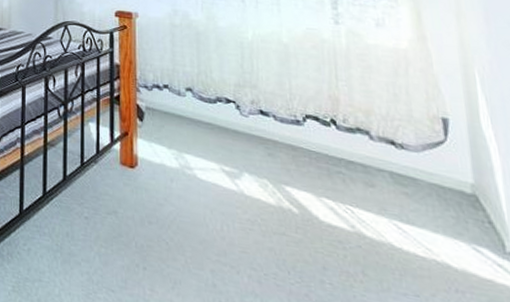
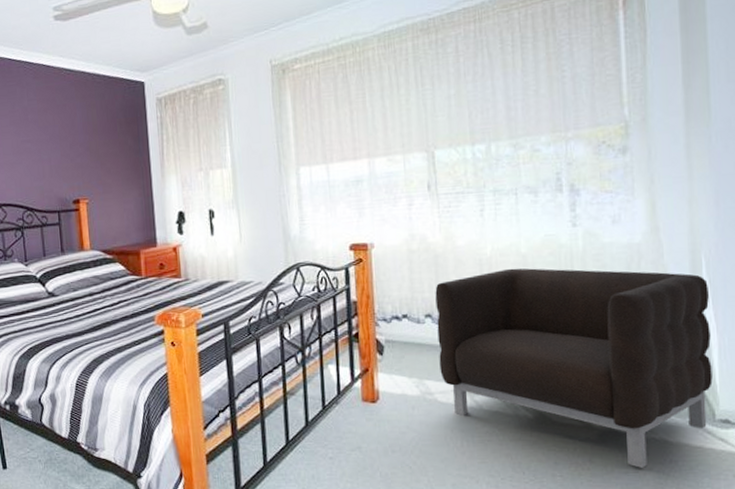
armchair: none [196,55,499,293] -> present [435,268,713,468]

